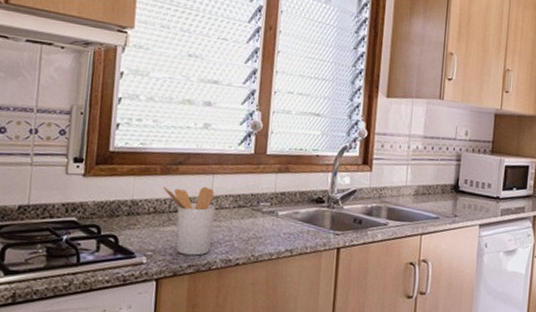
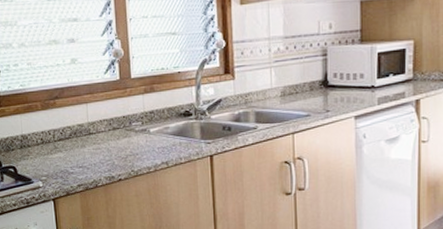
utensil holder: present [163,186,215,256] -> none [46,115,94,176]

